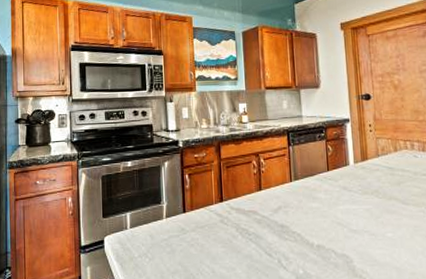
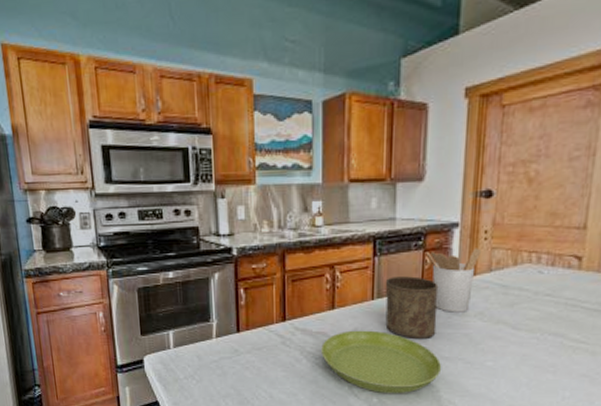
saucer: none [253,208,353,266] -> present [321,330,442,394]
cup: none [299,161,344,215] -> present [385,276,439,340]
utensil holder: none [328,138,370,191] -> present [426,248,482,312]

